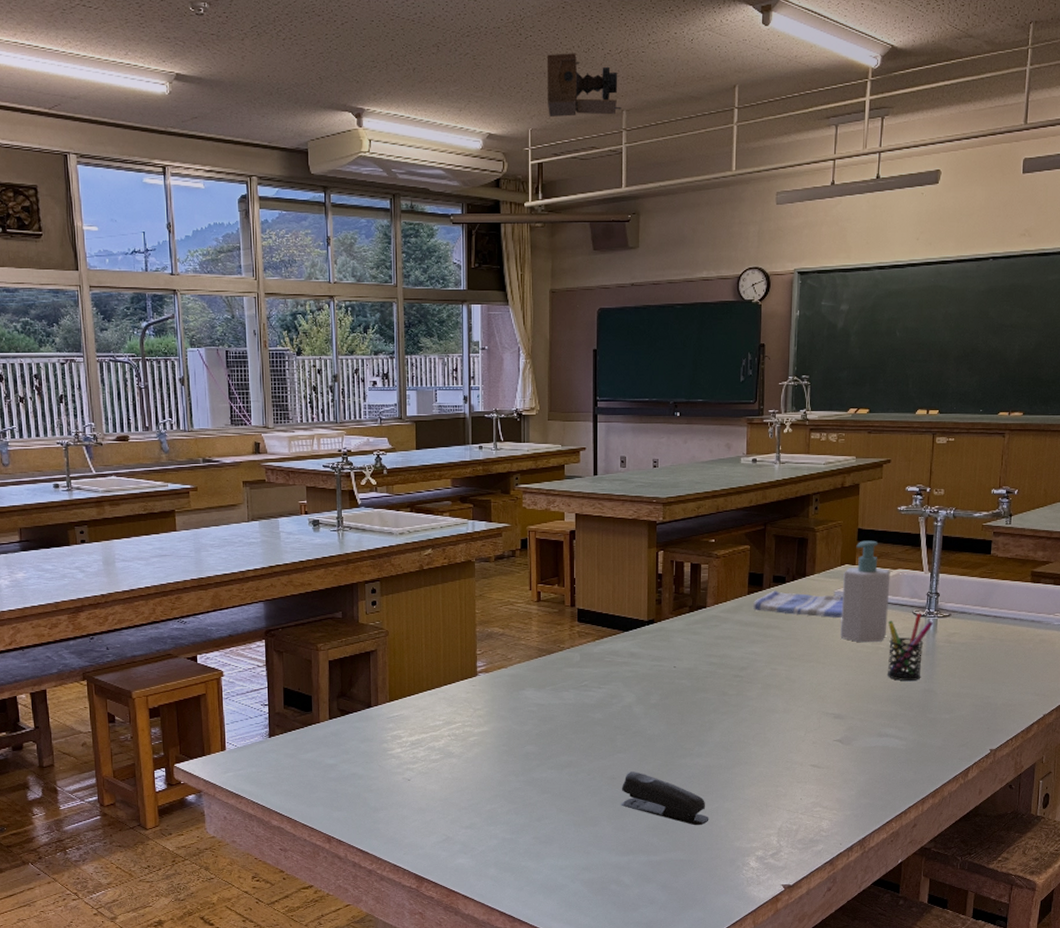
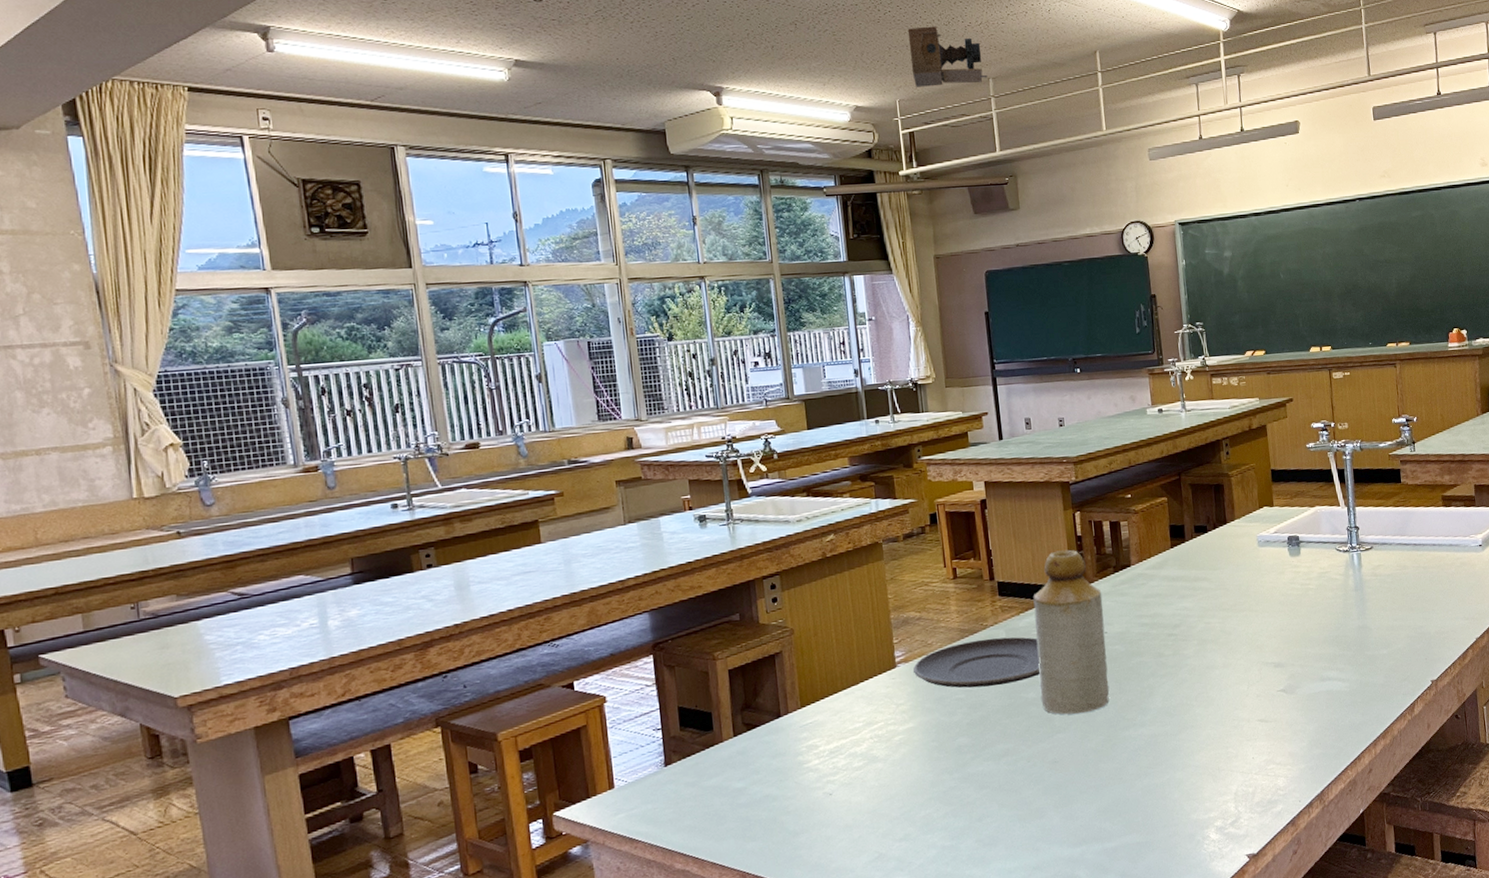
plate: none [491,659,609,703] -> present [912,637,1041,688]
bottle: none [606,586,675,738] -> present [1033,549,1110,715]
stapler: present [621,772,709,826] -> none [1065,751,1162,803]
dish towel: present [752,590,844,618] -> none [1177,539,1268,564]
soap bottle: present [840,540,891,642] -> none [1263,480,1314,585]
pen holder: present [887,613,934,681] -> none [1313,548,1358,621]

